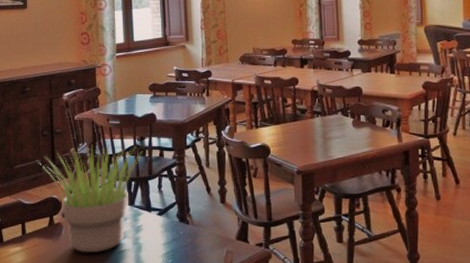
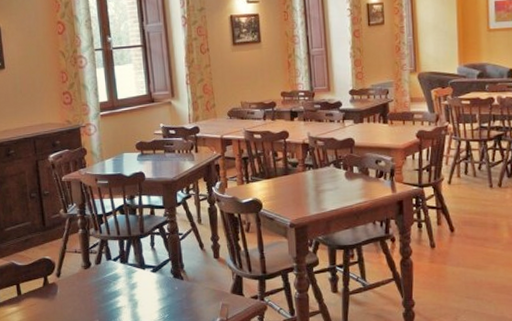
potted plant: present [39,144,143,253] -> none [30,204,133,311]

